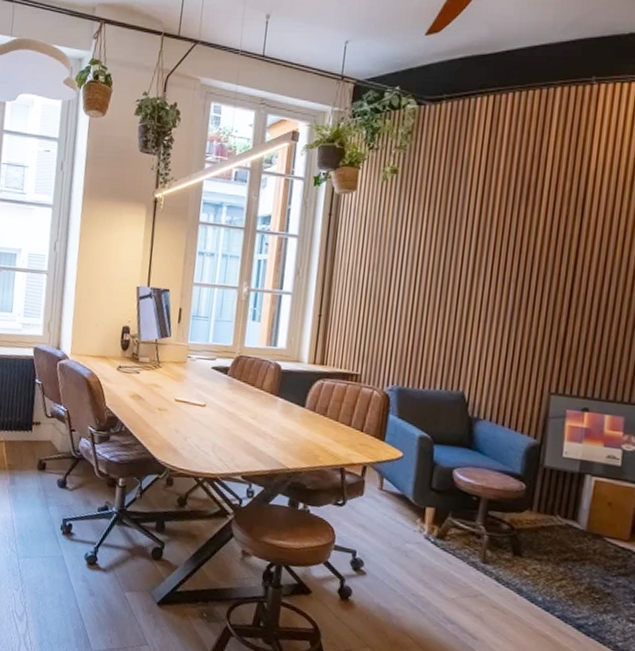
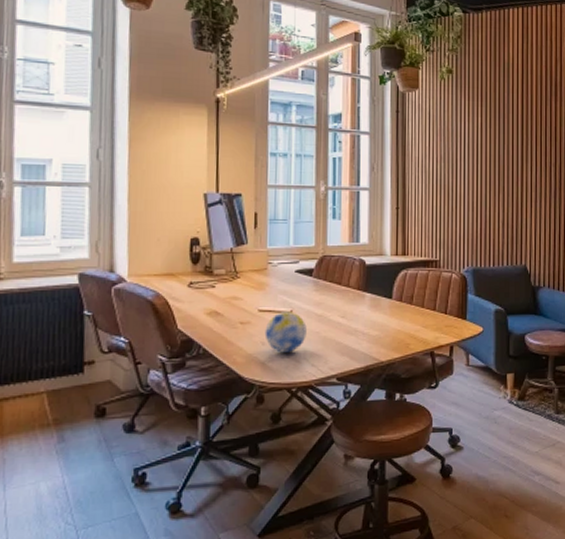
decorative ball: none [178,404,218,444] -> present [264,311,307,353]

